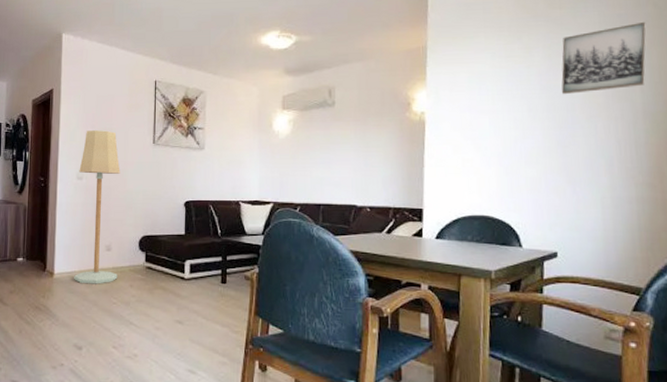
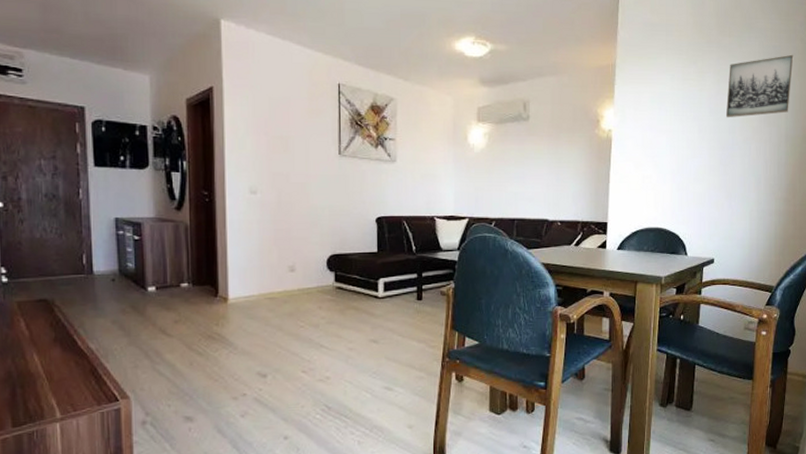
floor lamp: present [74,130,121,284] -> none [252,138,304,308]

